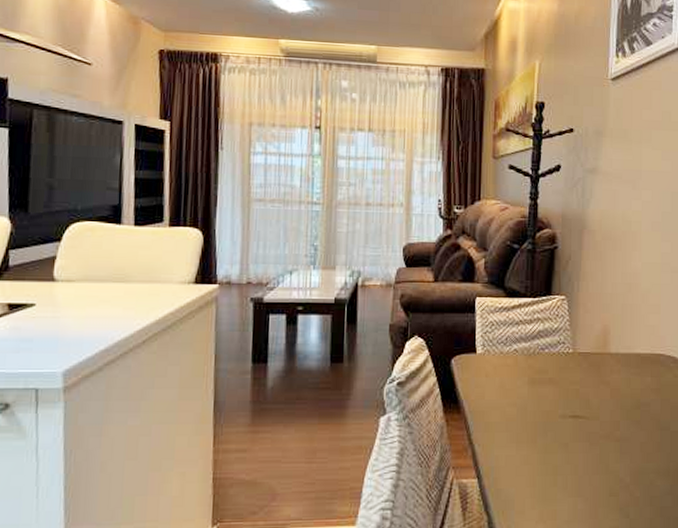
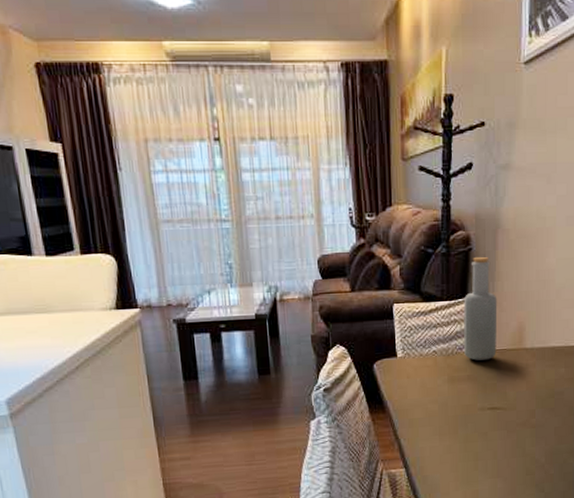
bottle: none [546,255,582,363] -> present [463,256,498,361]

